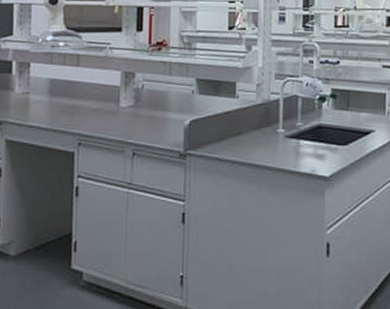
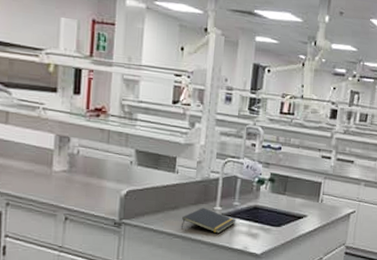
notepad: none [246,131,301,158] -> present [182,207,236,234]

